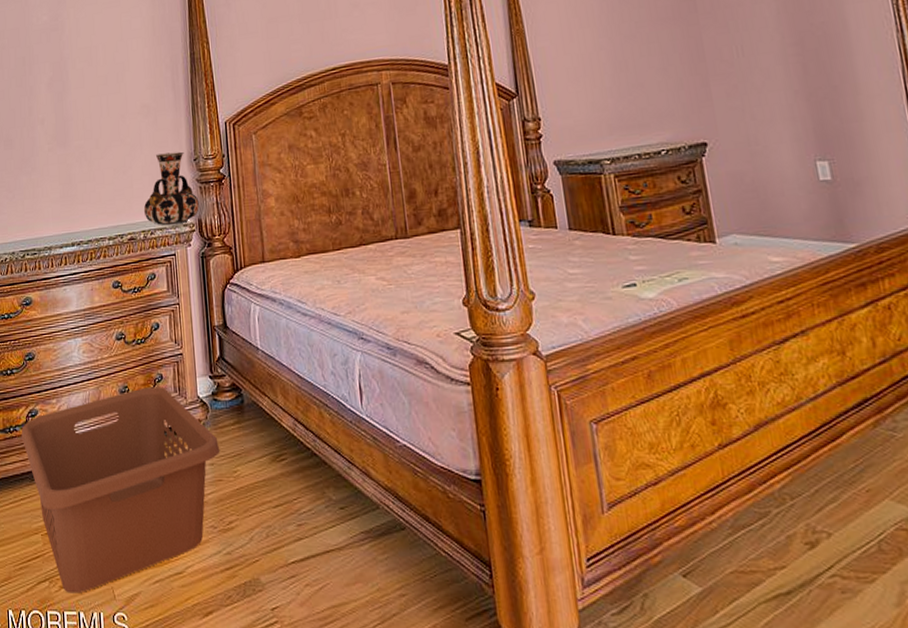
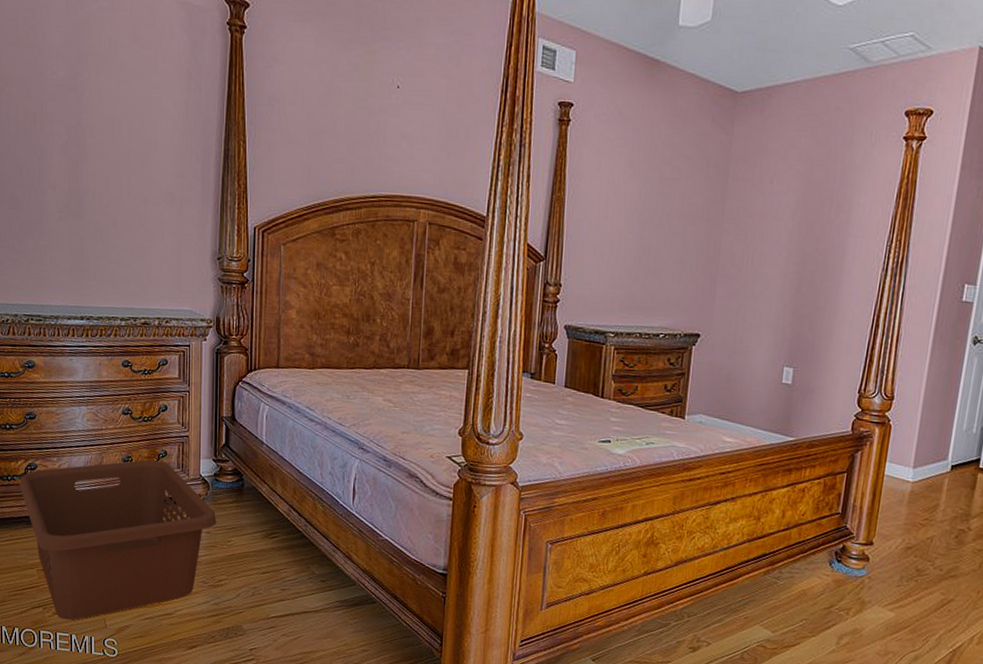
decorative vase: present [143,151,200,226] -> none [160,245,219,318]

